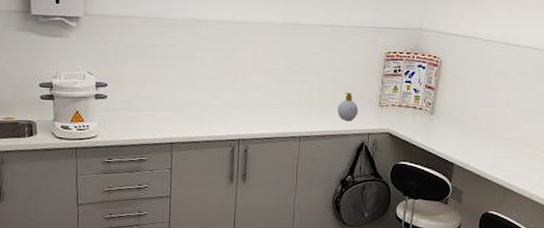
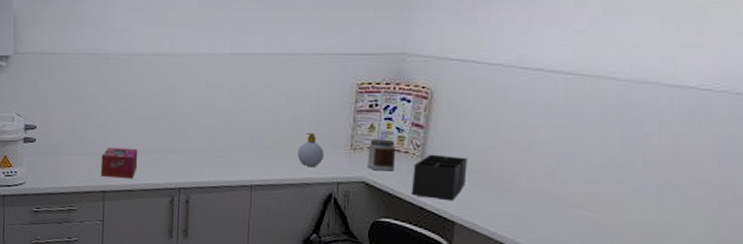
tissue box: none [169,104,203,132] -> present [100,147,138,179]
jar: none [391,98,413,124] -> present [367,138,396,171]
desk organizer: none [423,110,465,147] -> present [411,154,468,201]

